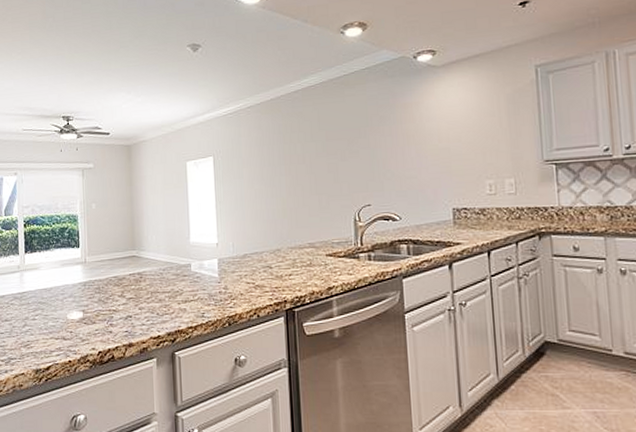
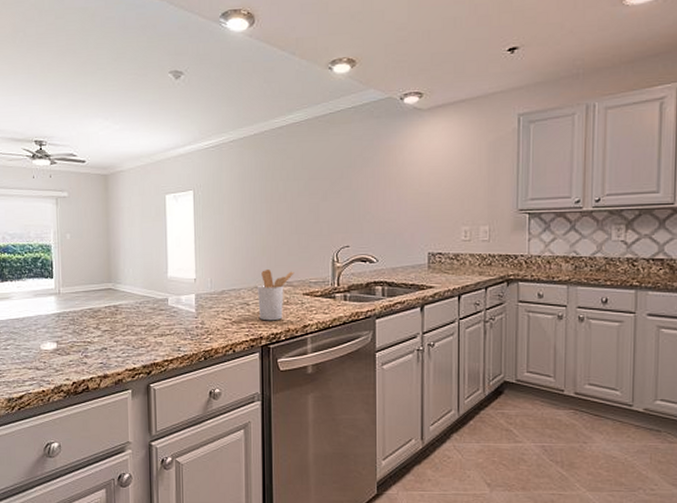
utensil holder: none [279,232,316,284] -> present [256,270,295,321]

